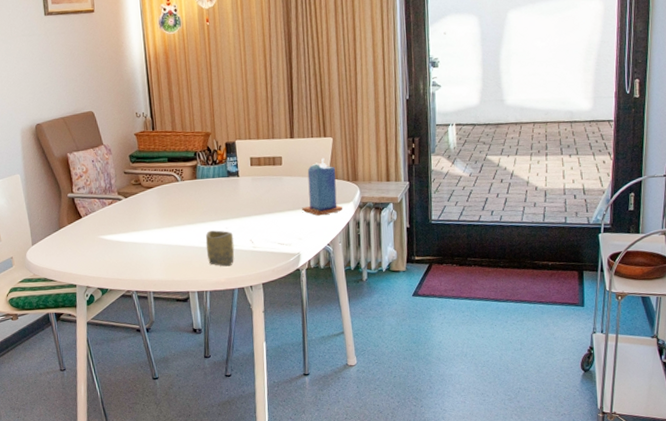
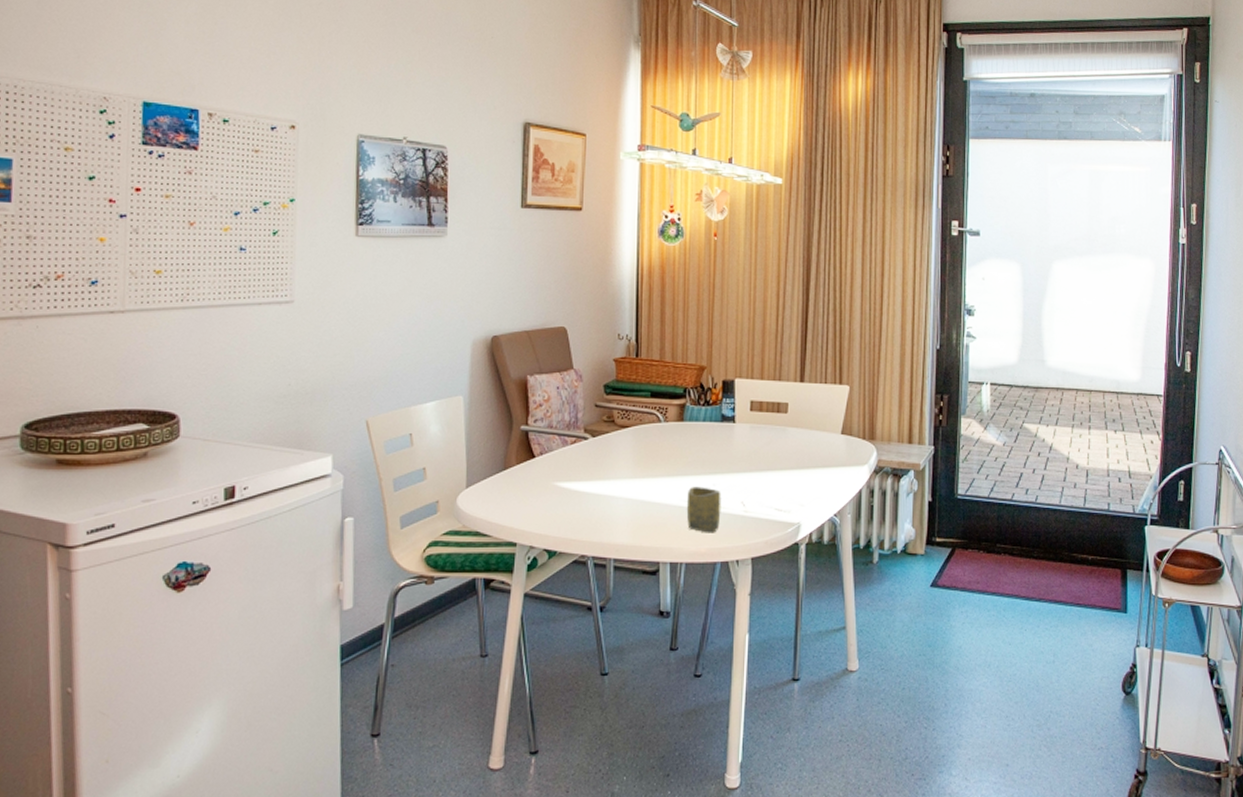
candle: present [302,157,343,216] -> none [807,408,856,479]

